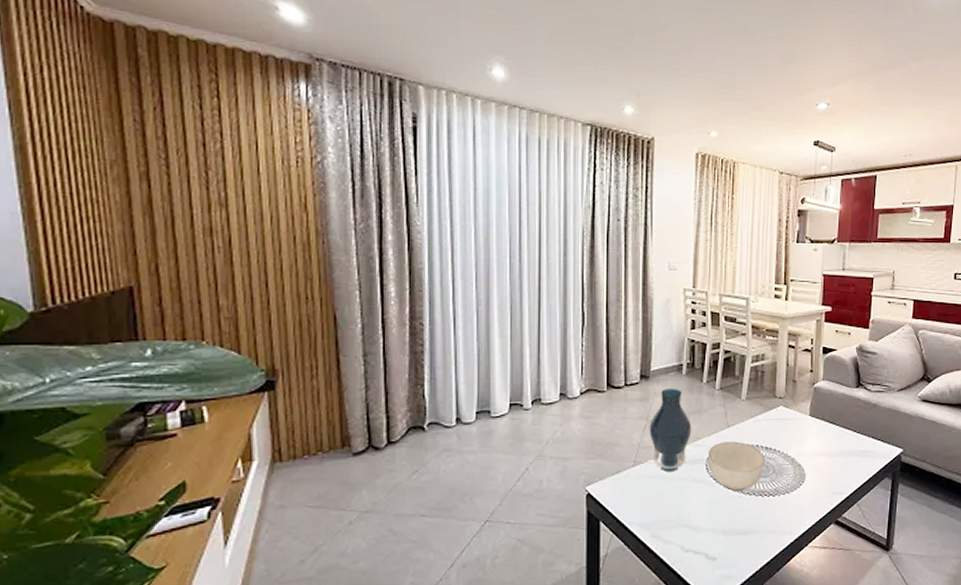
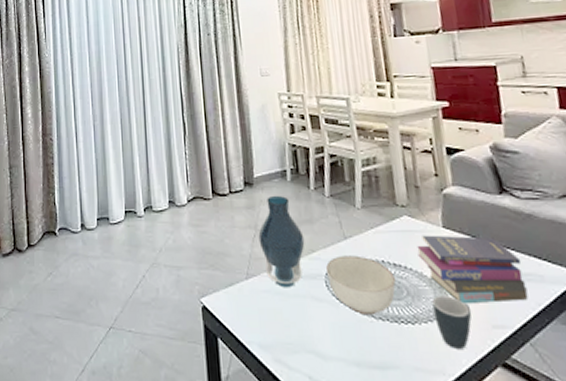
books: none [786,422,863,478] -> present [417,235,529,304]
mug: none [791,471,820,513] -> present [432,296,472,349]

